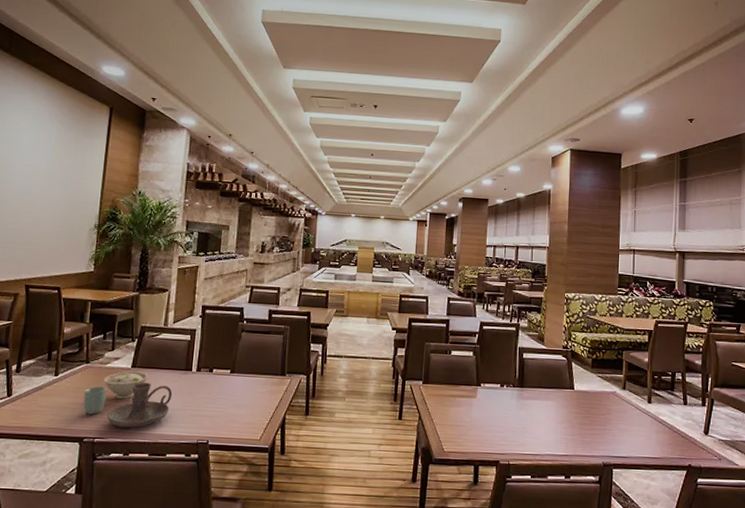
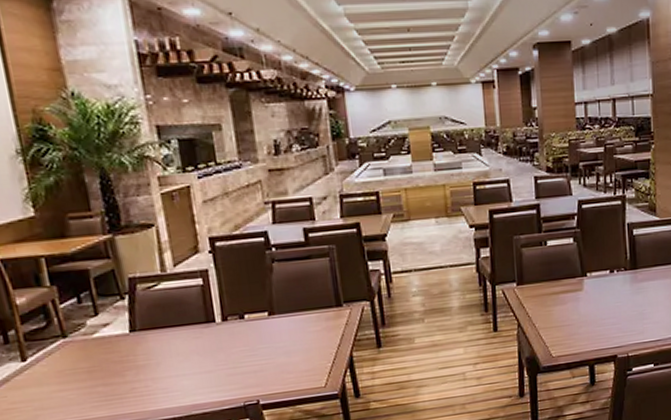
cup: present [83,386,107,415] -> none [71,362,106,400]
bowl: present [103,371,149,399] -> none [94,335,158,374]
candle holder: present [107,382,173,428] -> none [113,345,197,407]

